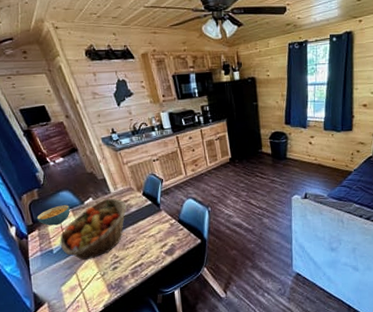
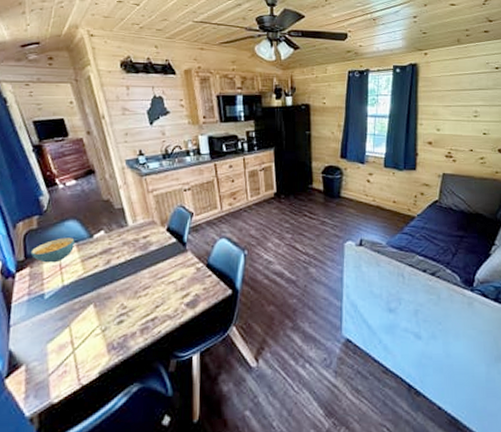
fruit basket: present [60,198,127,260] -> none [54,233,145,309]

